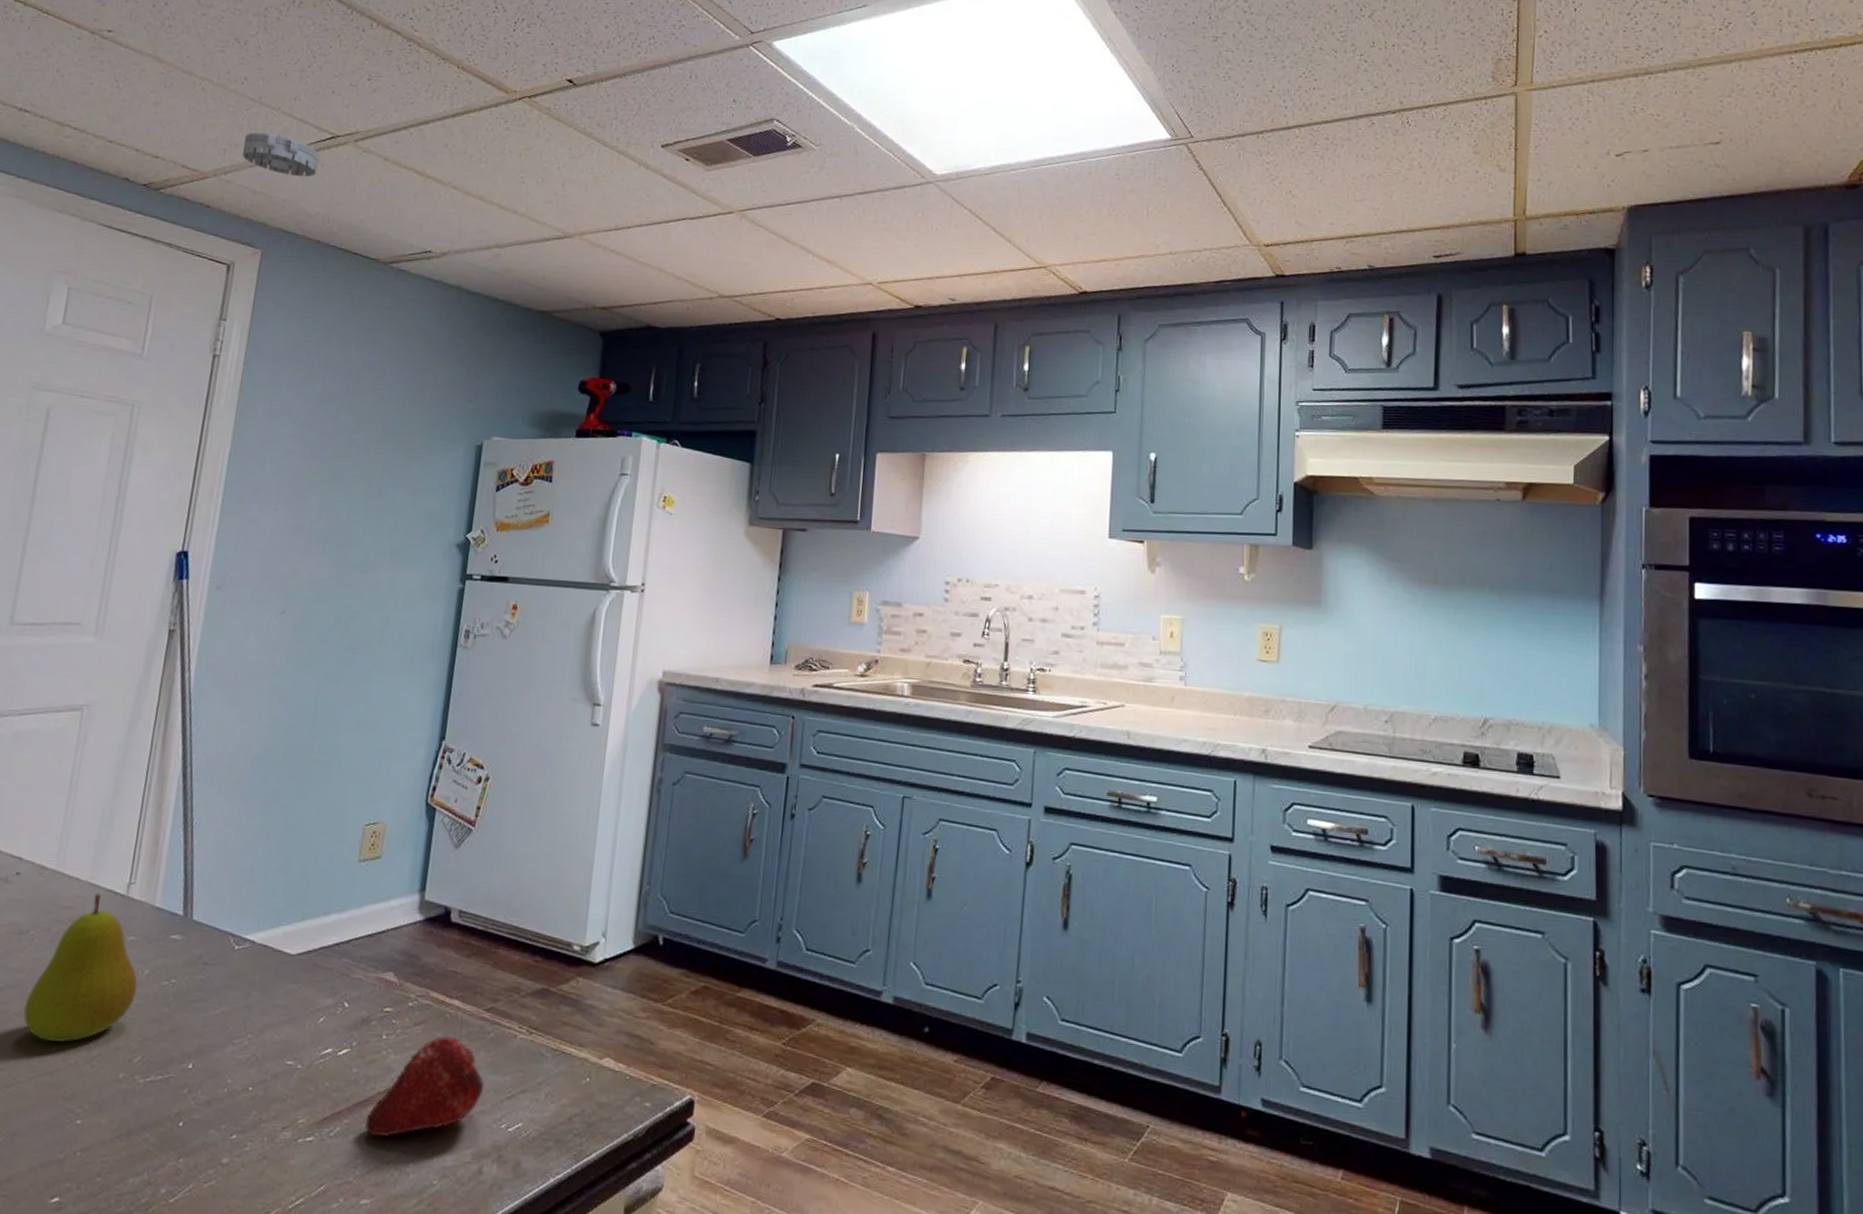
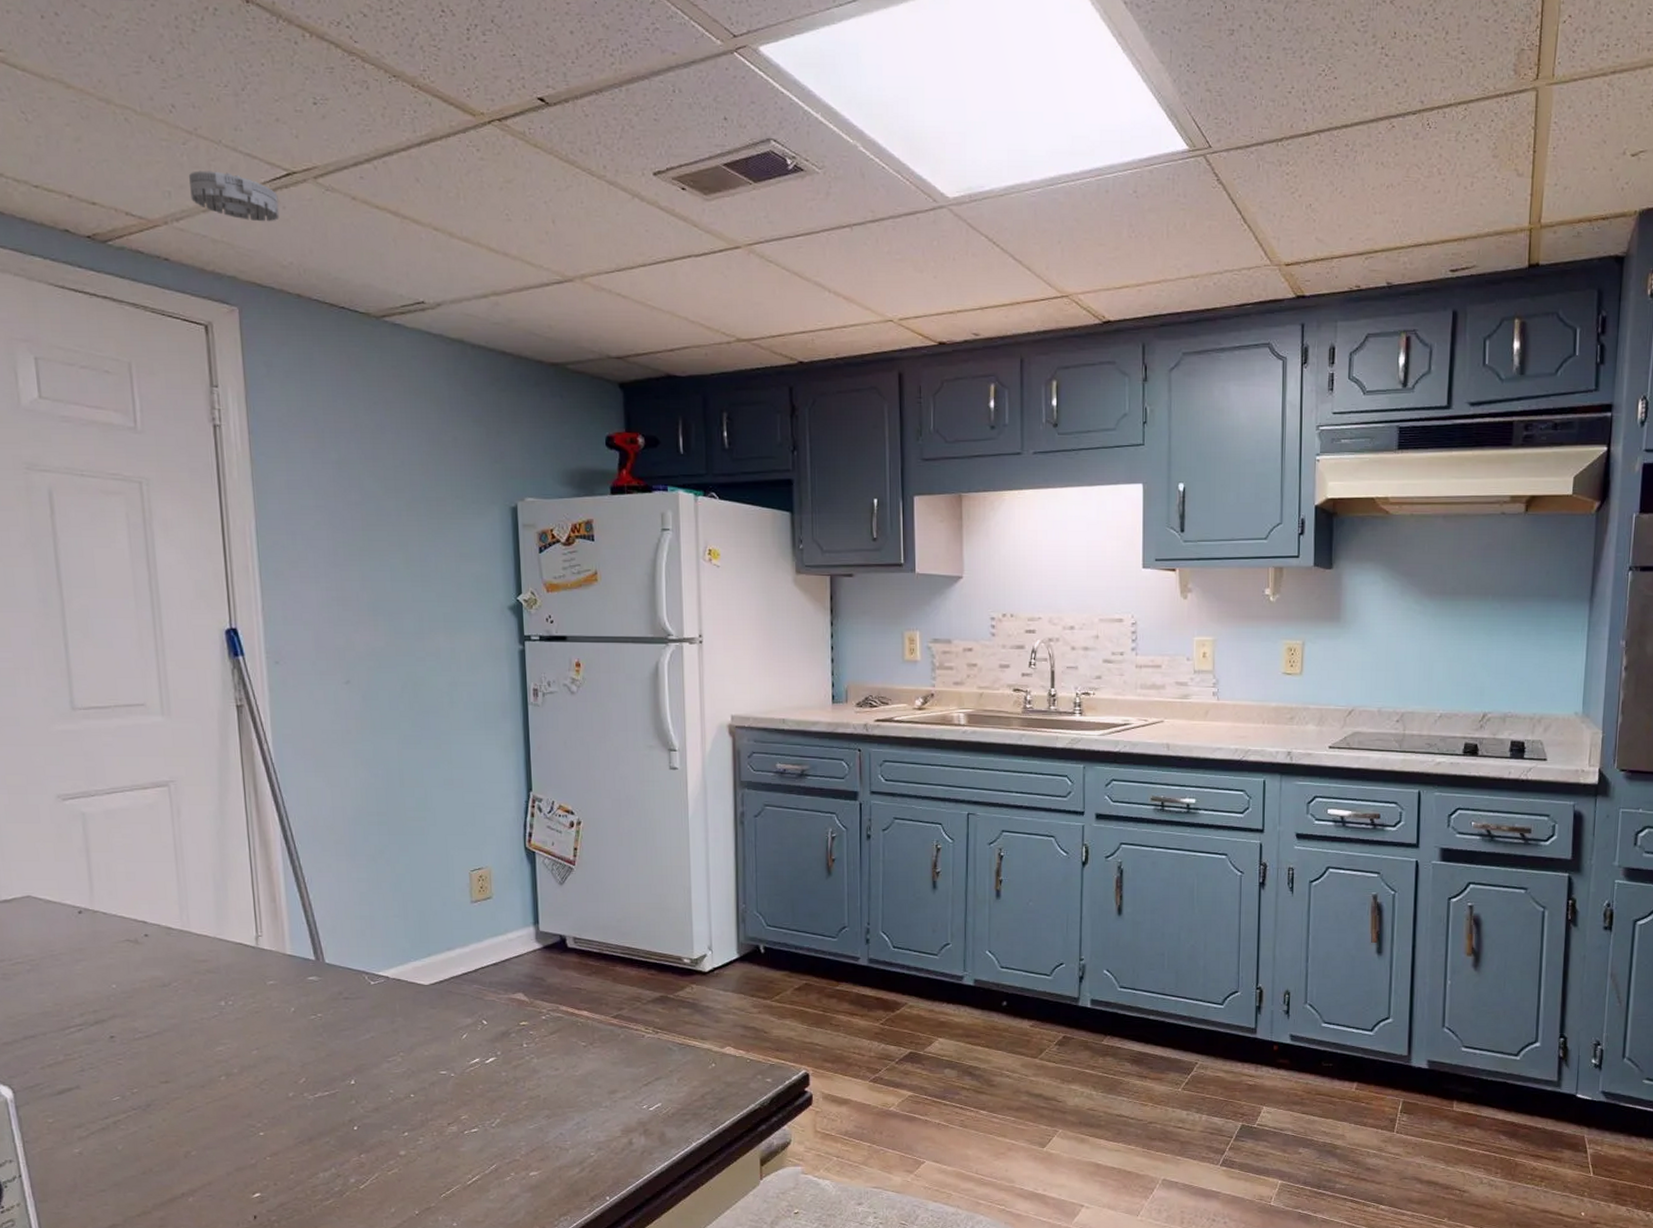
fruit: present [23,894,137,1043] -> none [185,947,288,1073]
fruit: present [365,1035,485,1137] -> none [521,1040,623,1124]

